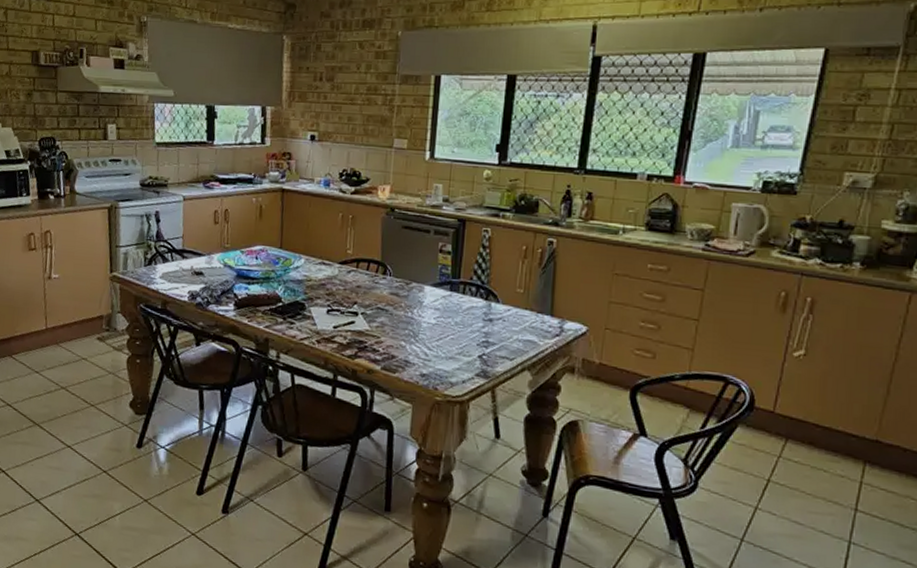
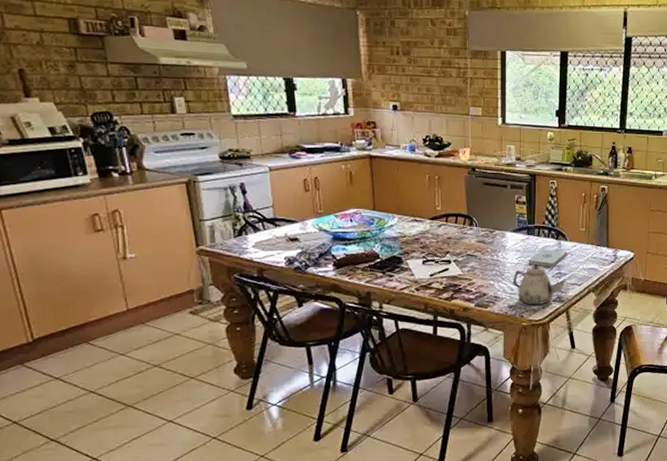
teapot: none [428,328,495,379] -> present [513,265,566,306]
notepad: none [448,310,499,333] -> present [528,249,568,267]

